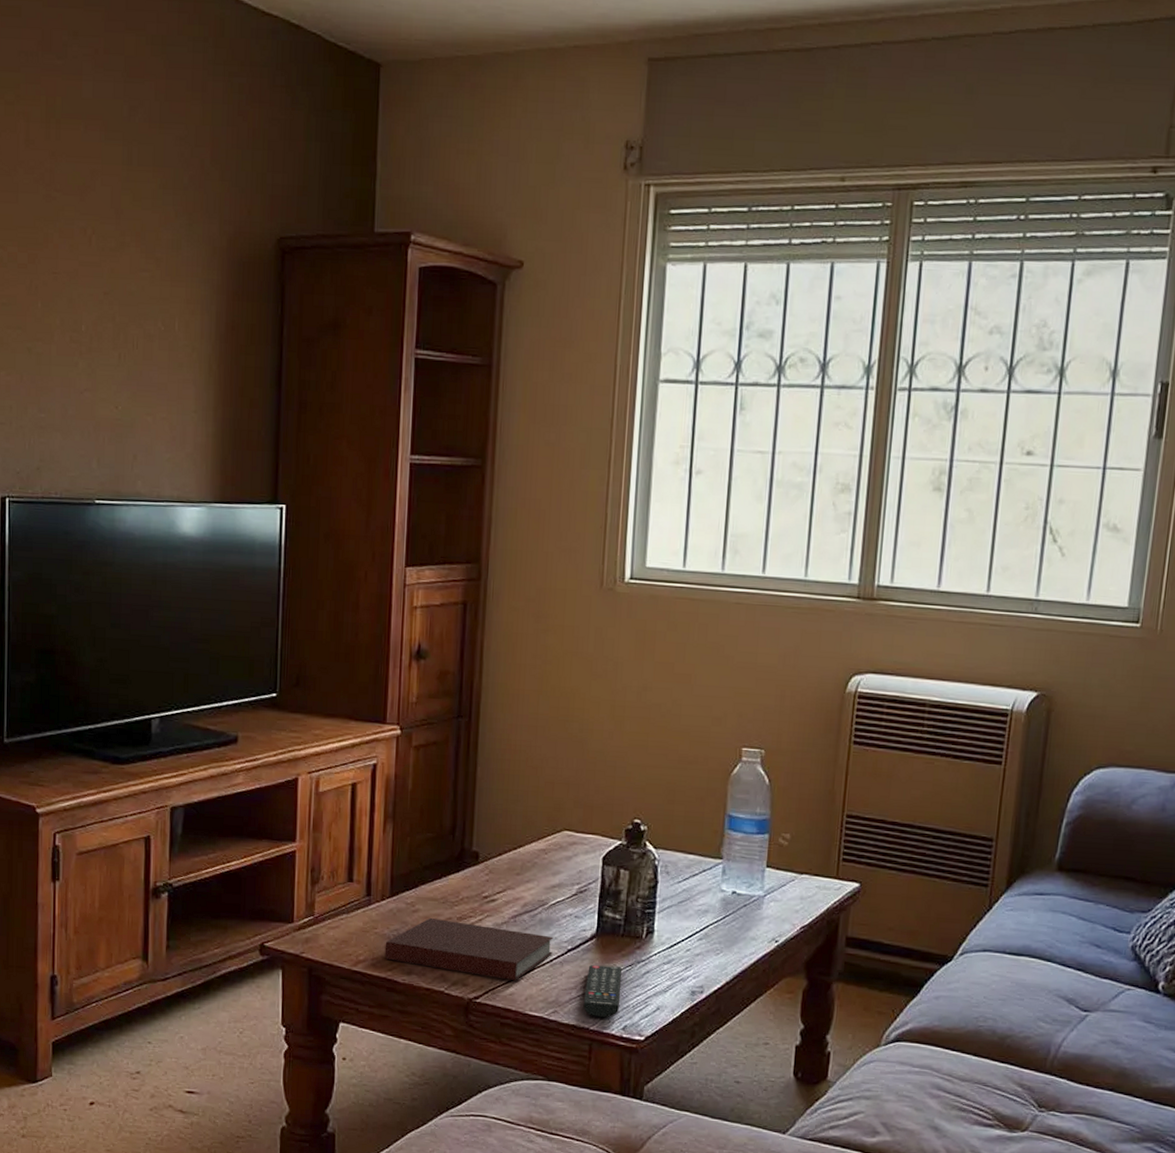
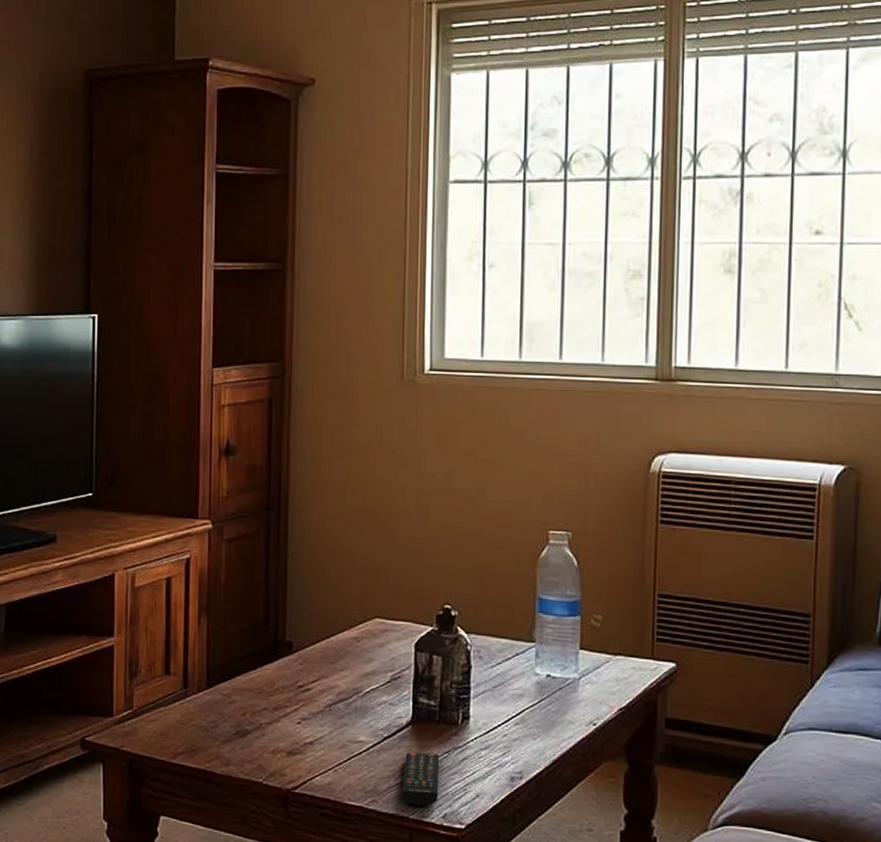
notebook: present [384,917,554,980] -> none [202,708,369,770]

